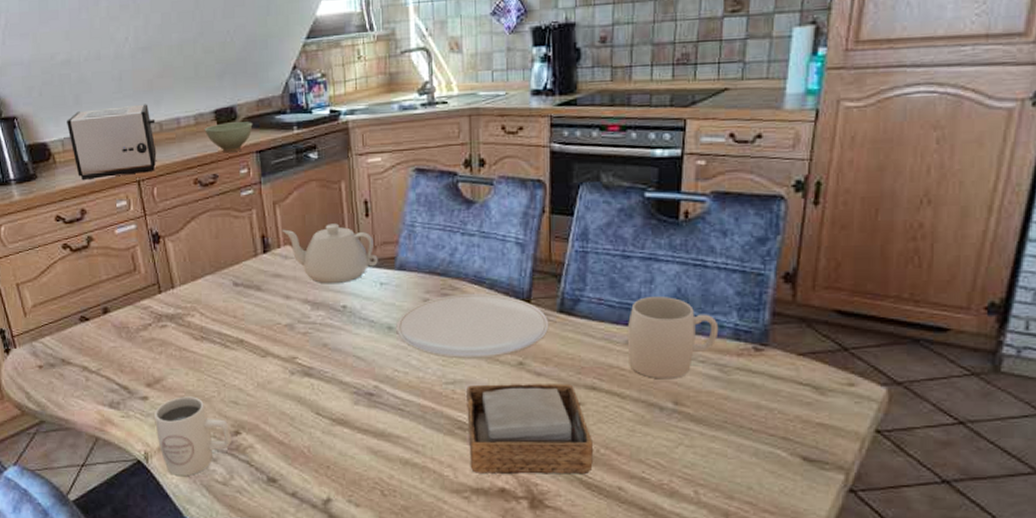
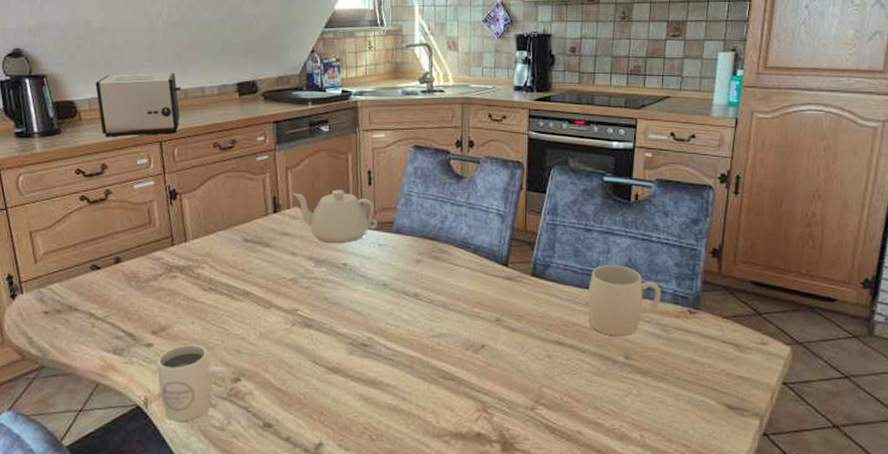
bowl: present [204,122,253,153] -> none [226,95,272,121]
plate: present [396,294,549,359] -> none [391,257,523,315]
napkin holder: present [467,384,593,475] -> none [450,338,557,420]

